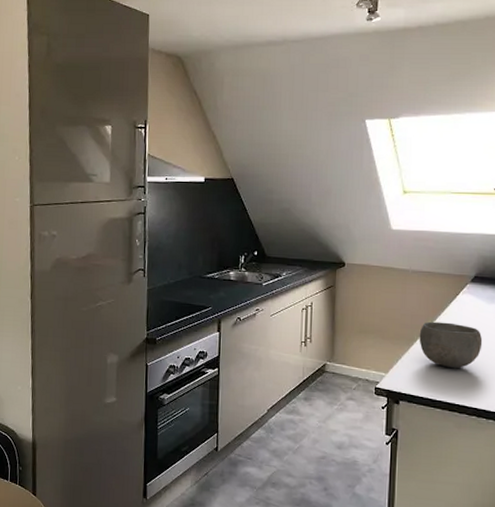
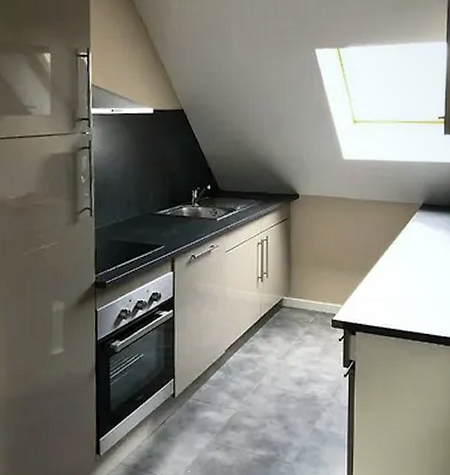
bowl: present [419,321,483,368] -> none [372,250,432,295]

